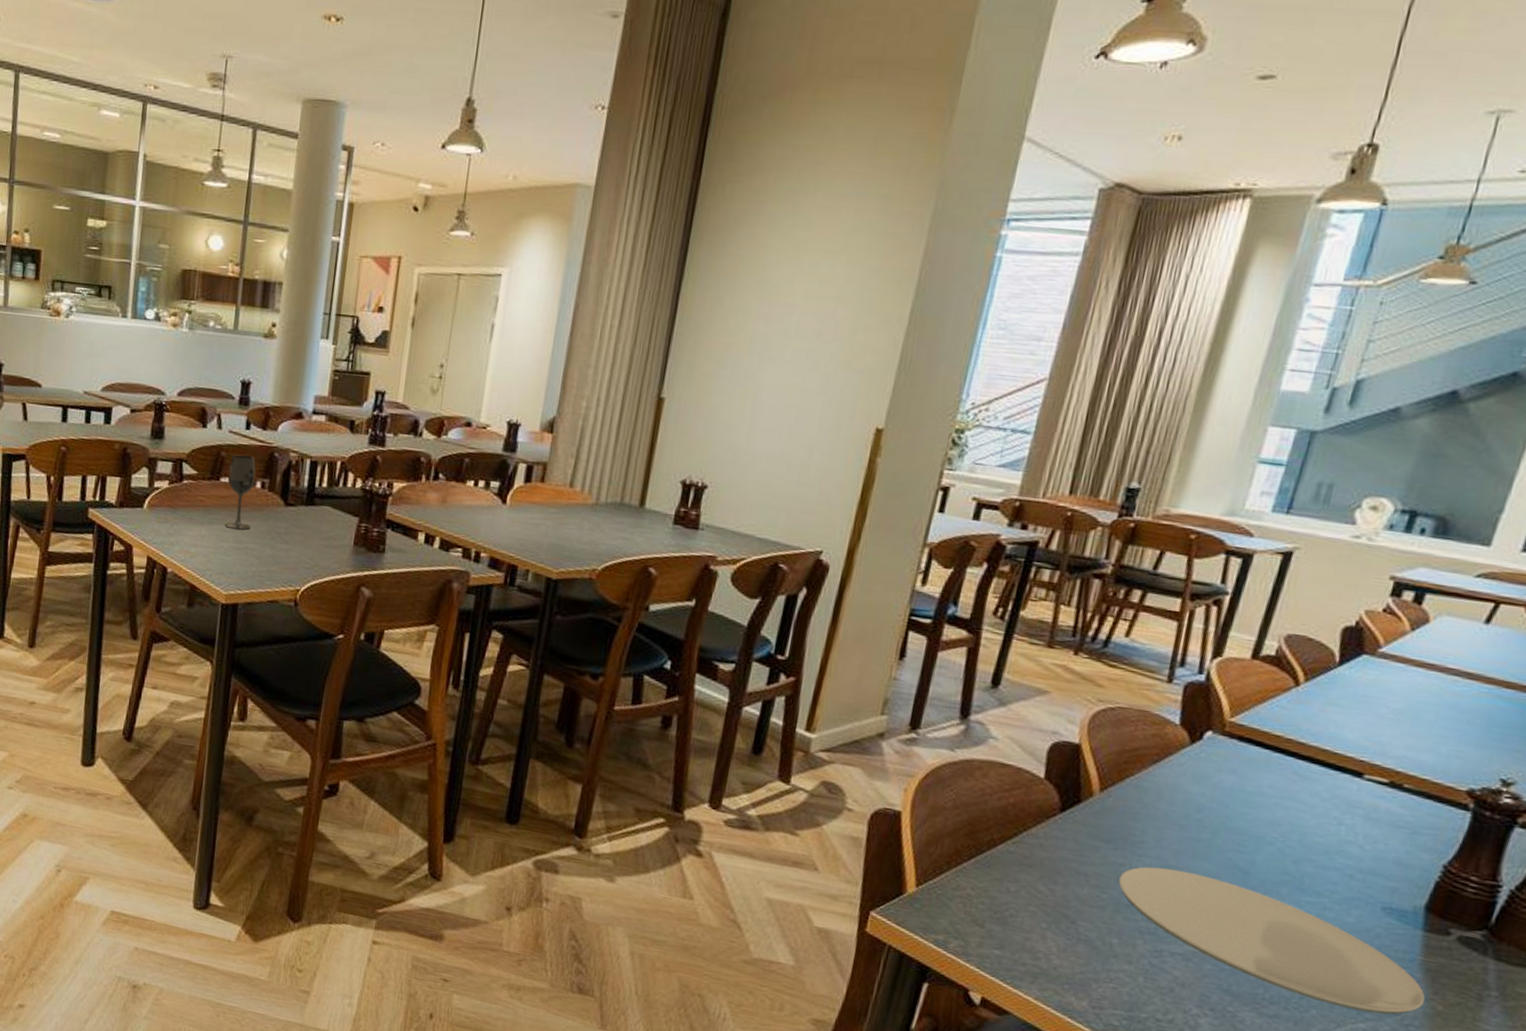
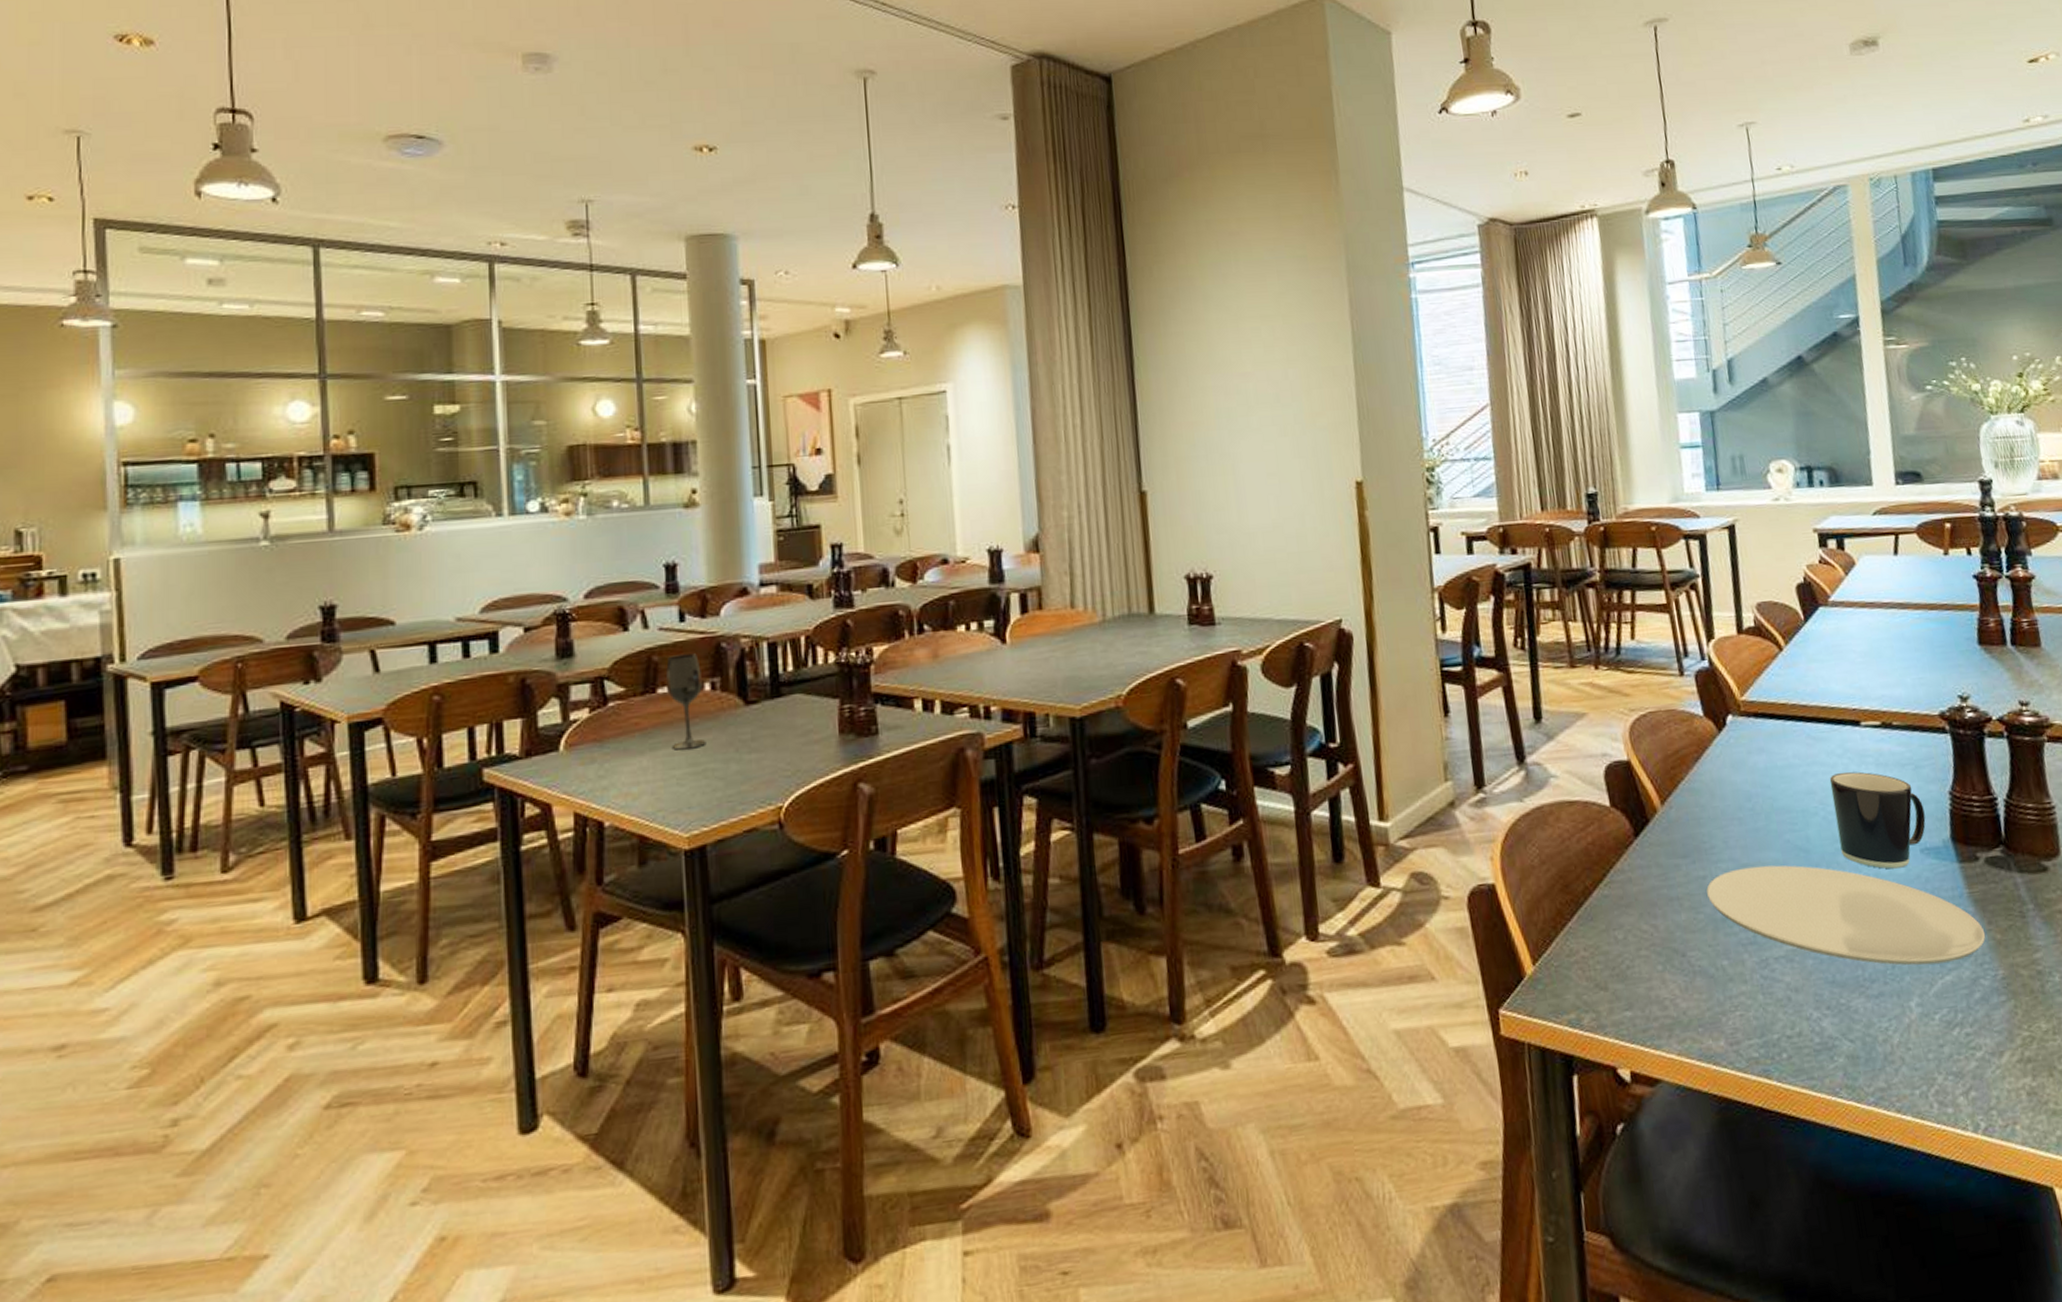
mug: none [1286,814,1406,918] -> present [1829,771,1926,869]

